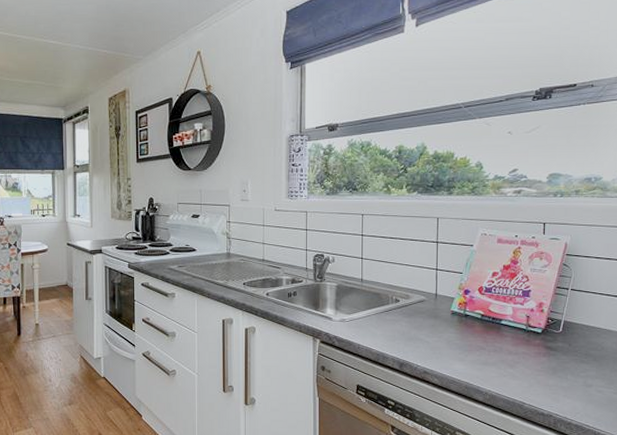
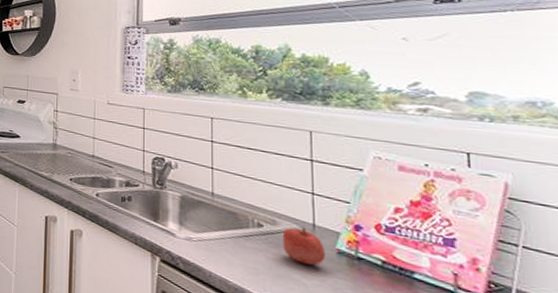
apple: none [413,297,444,326] -> present [282,227,326,266]

